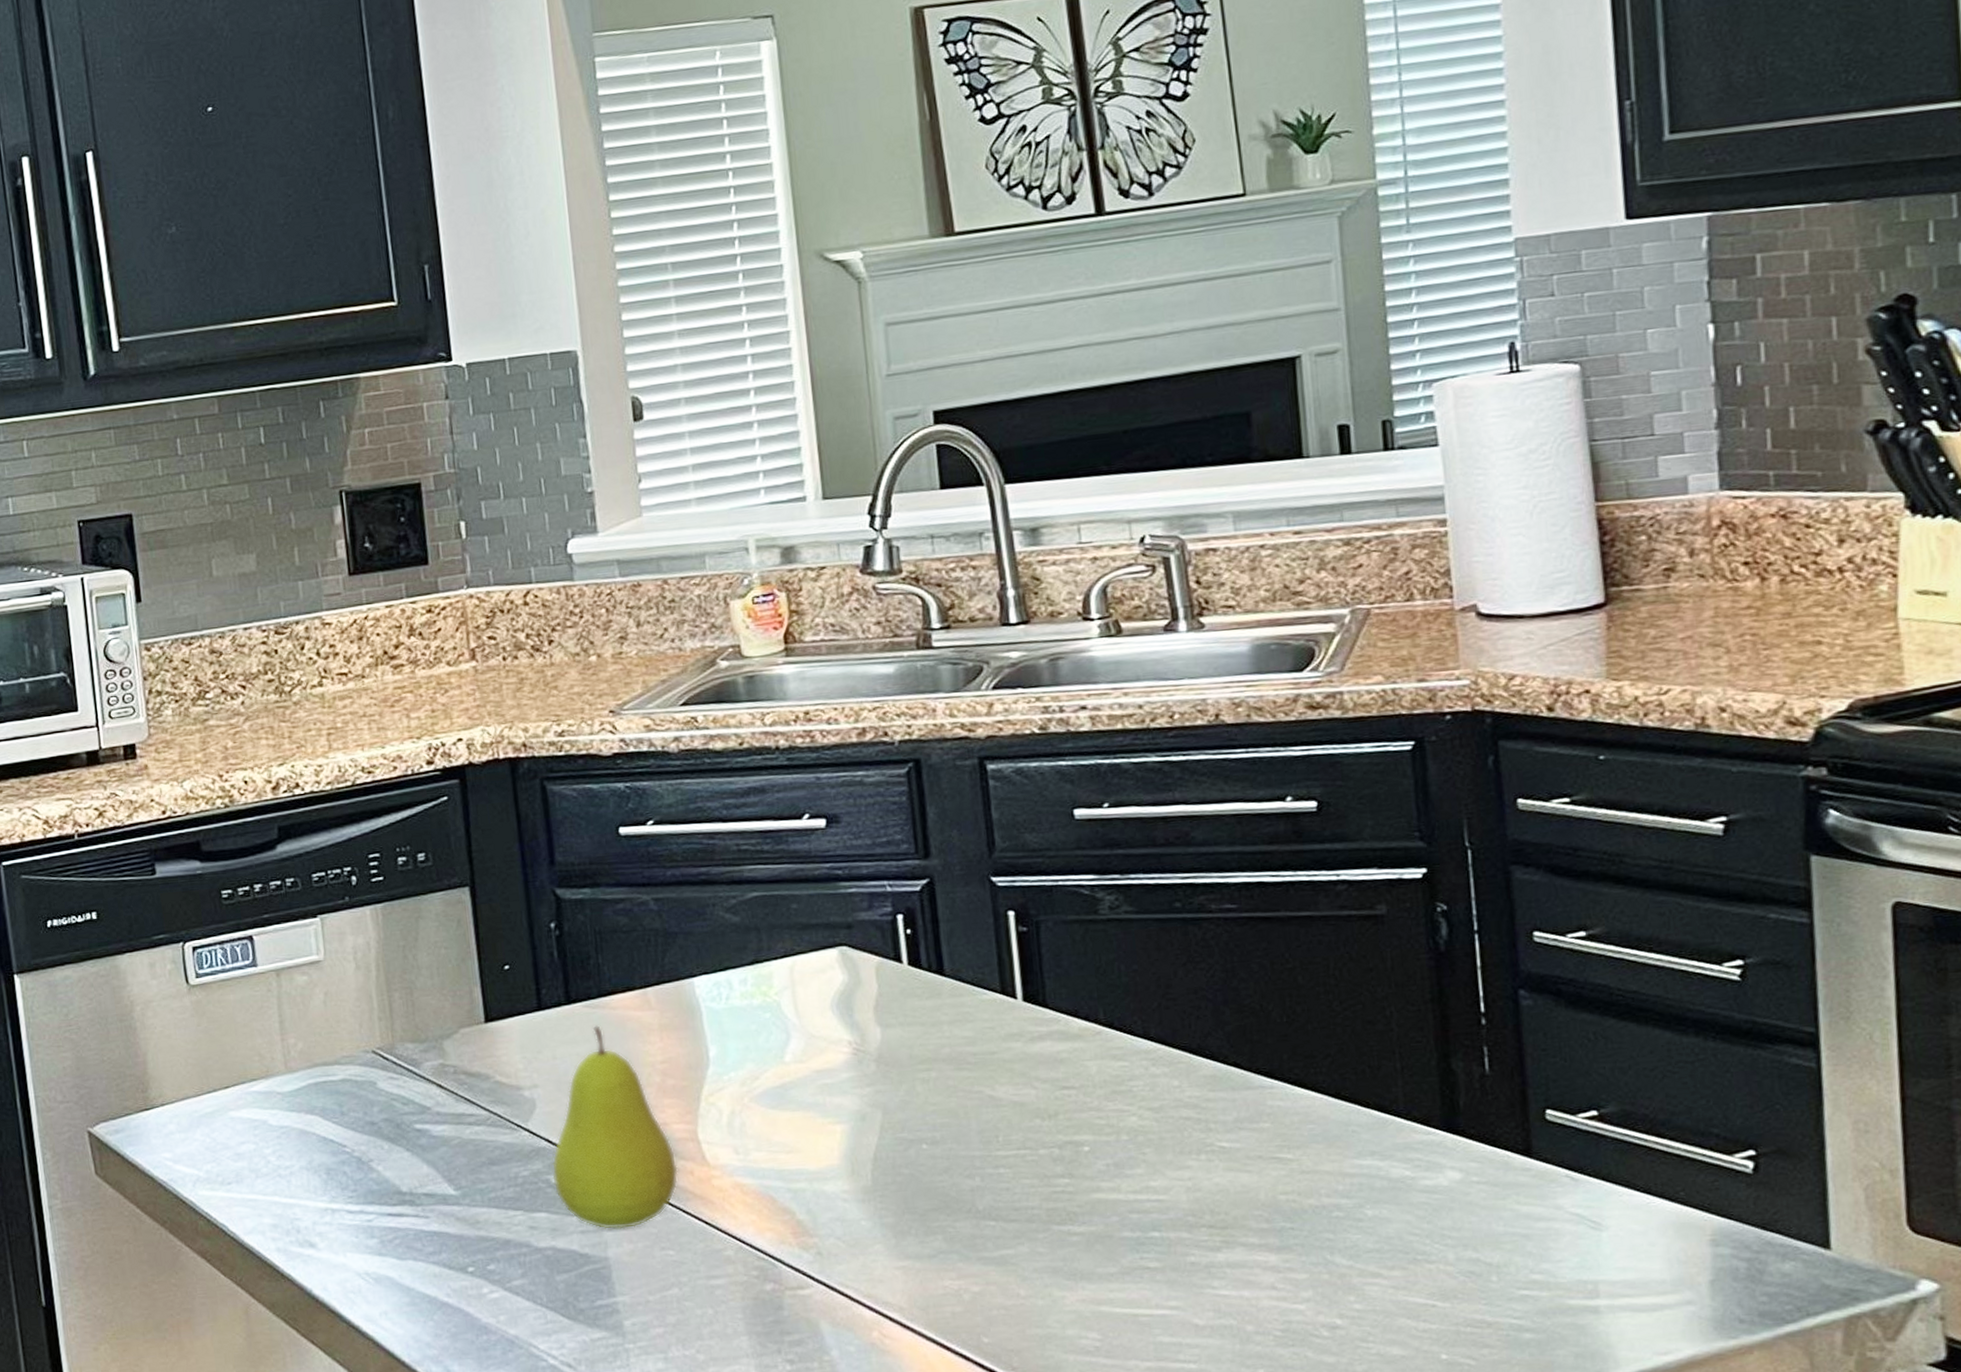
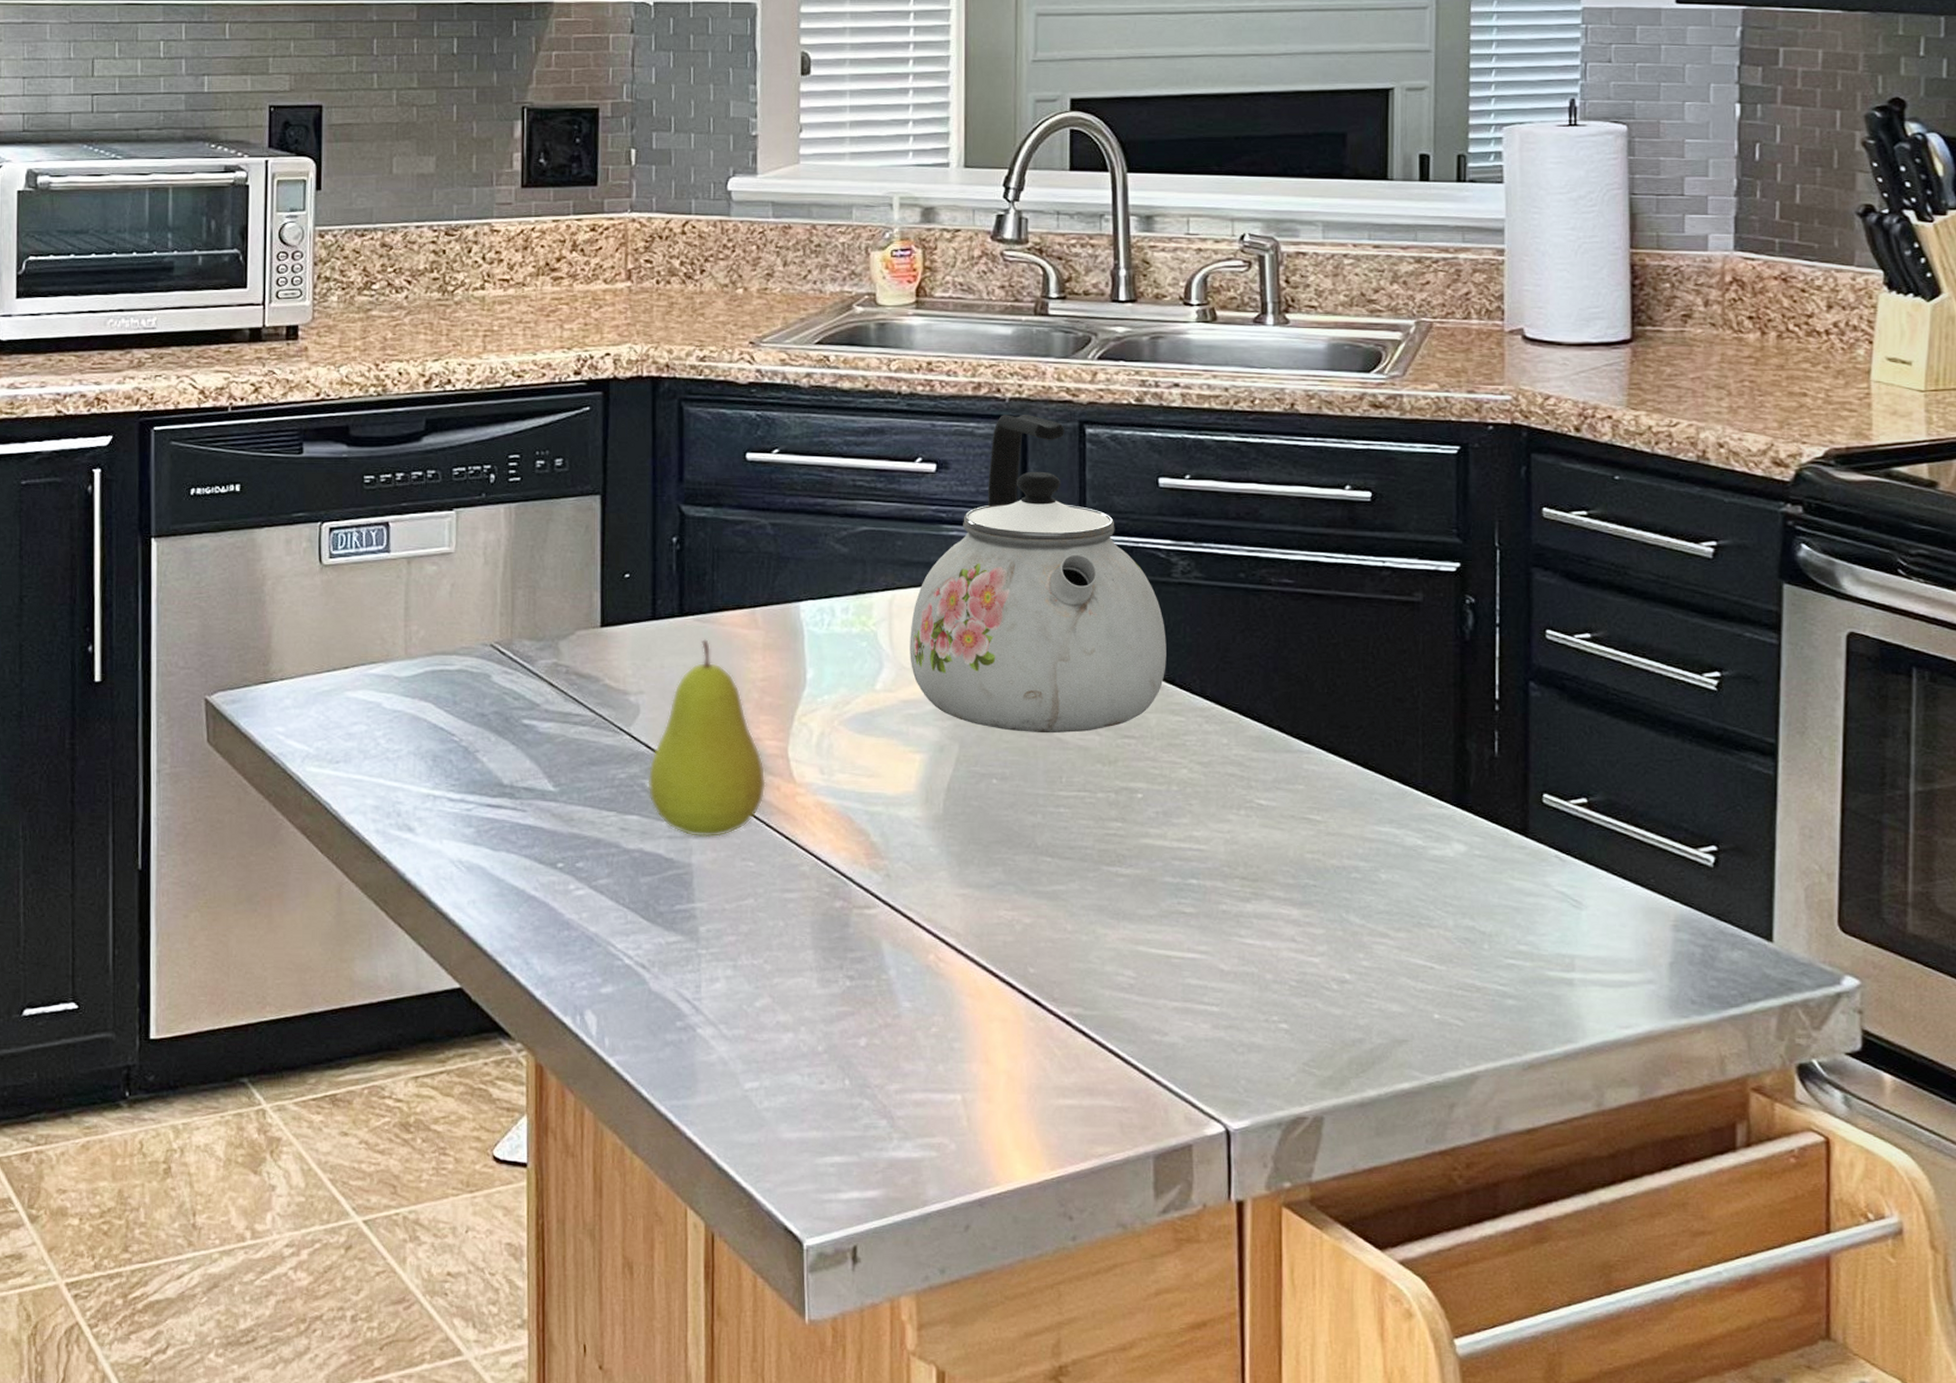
kettle: none [816,756,1102,1093] -> present [910,414,1167,734]

